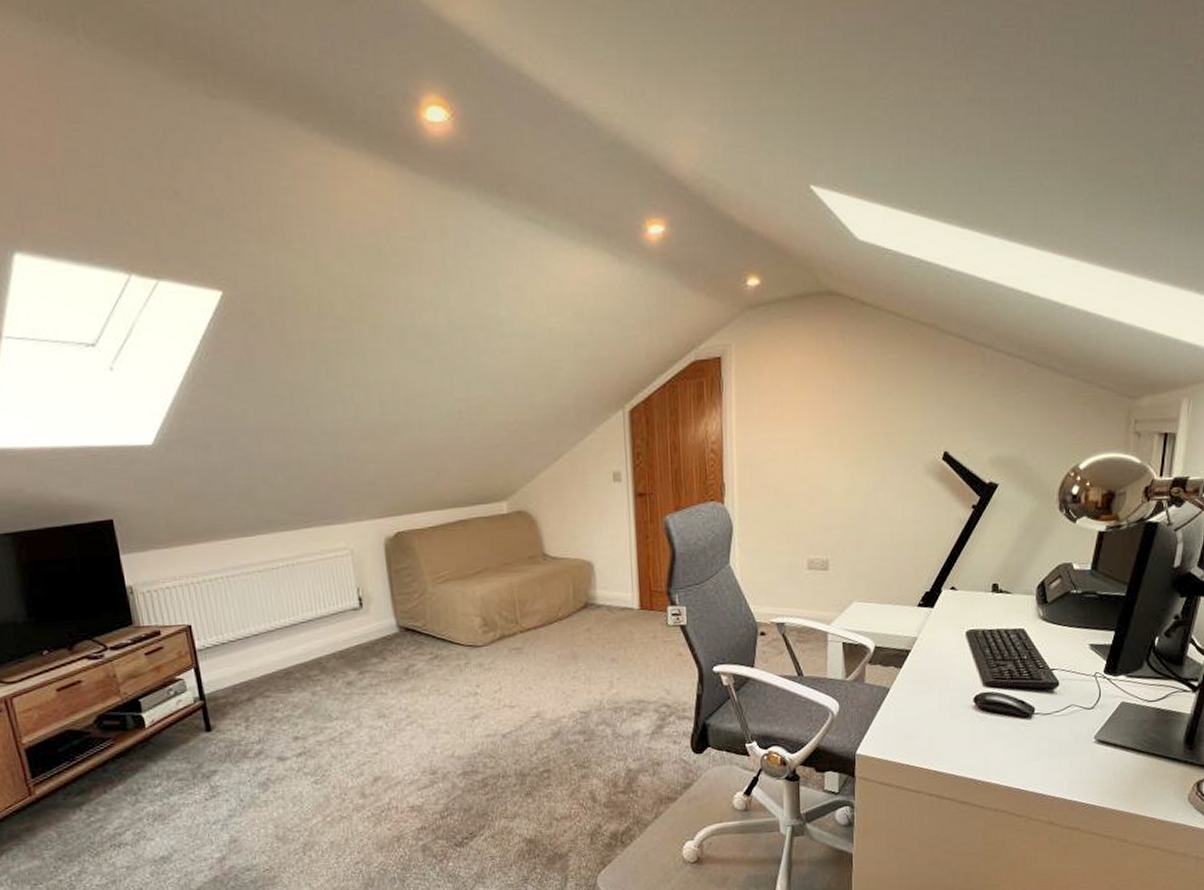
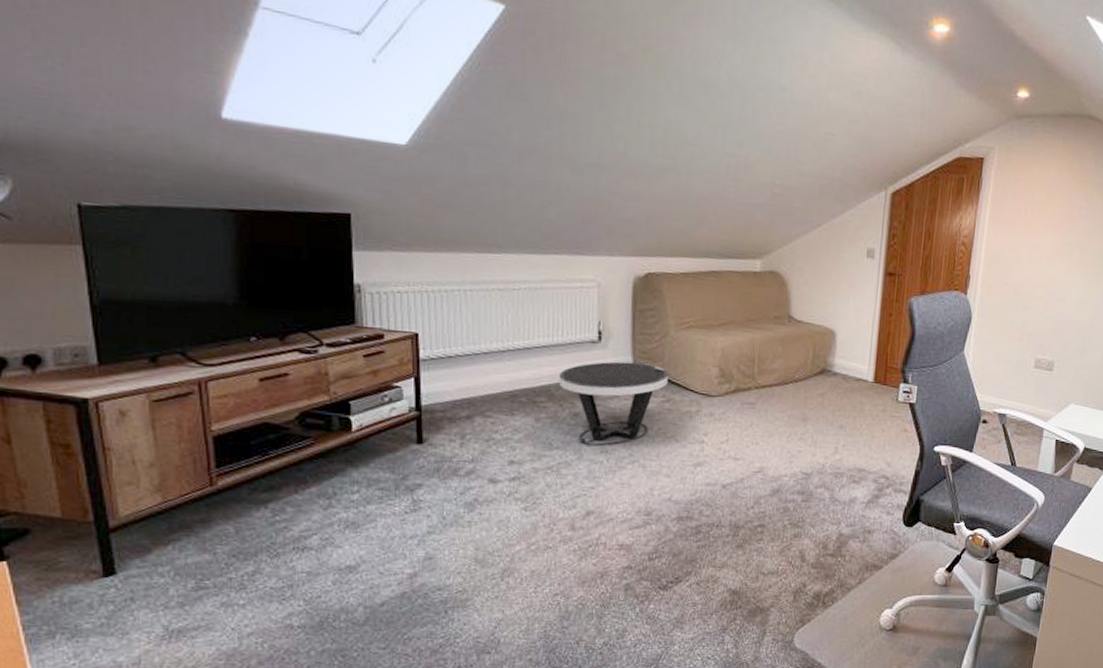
side table: none [327,623,433,713] -> present [558,361,668,446]

